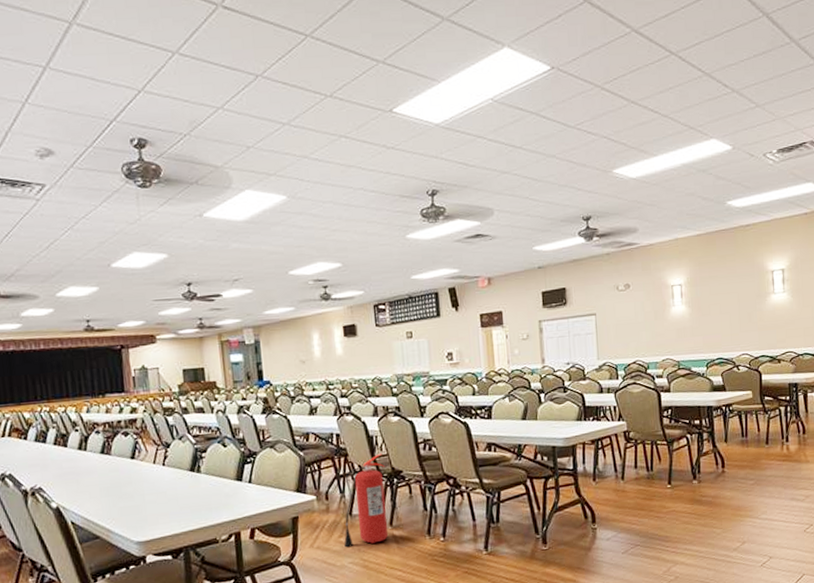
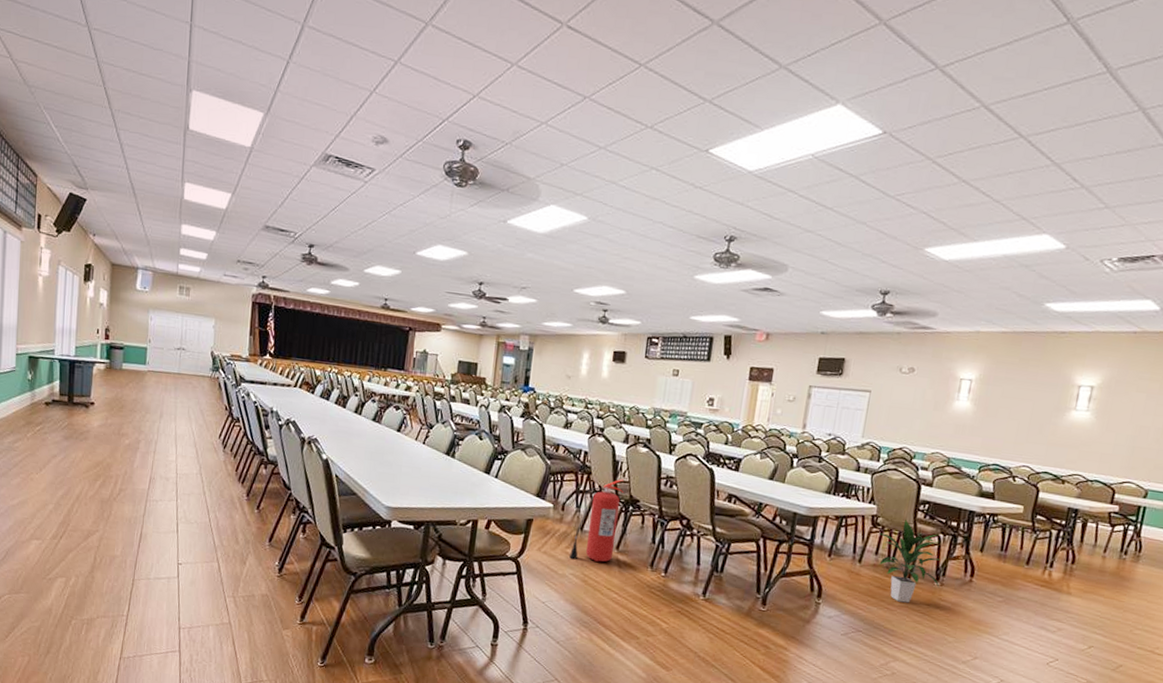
indoor plant: none [631,429,698,508] -> present [876,520,940,603]

